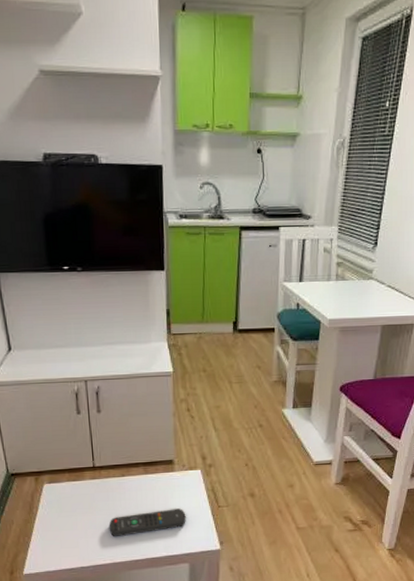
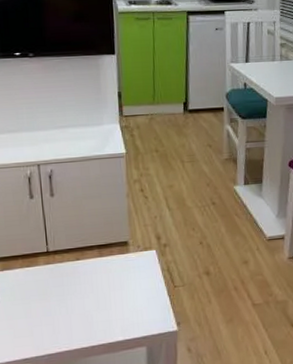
remote control: present [109,508,186,537] -> none [63,290,142,324]

